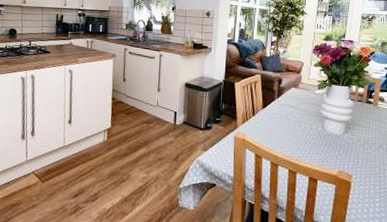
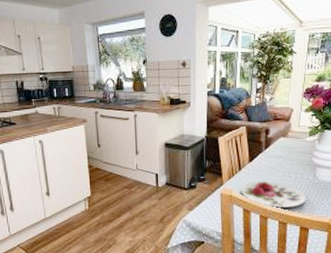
plate: none [254,127,315,157] -> present [241,181,306,208]

